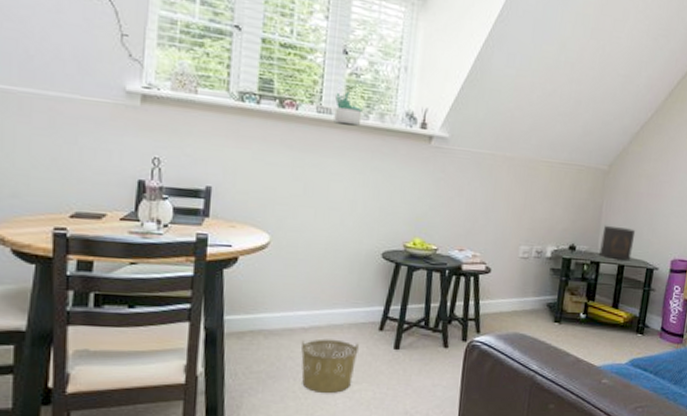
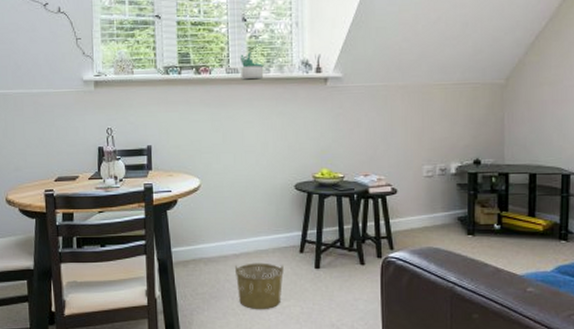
decorative box: present [598,225,636,261] -> none [506,136,544,169]

